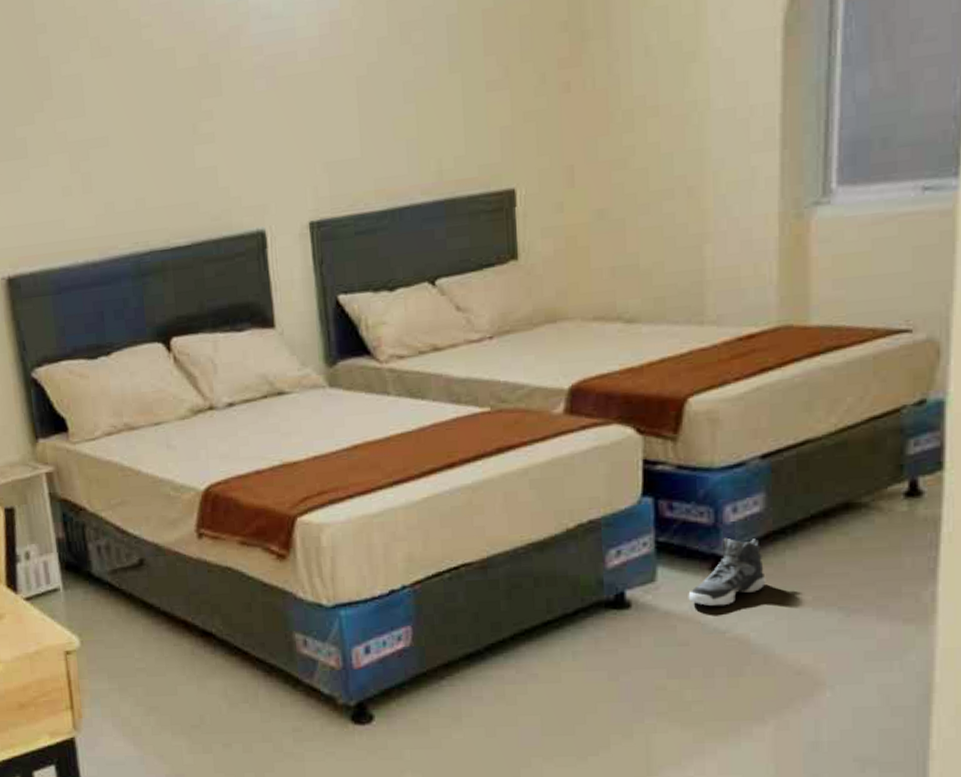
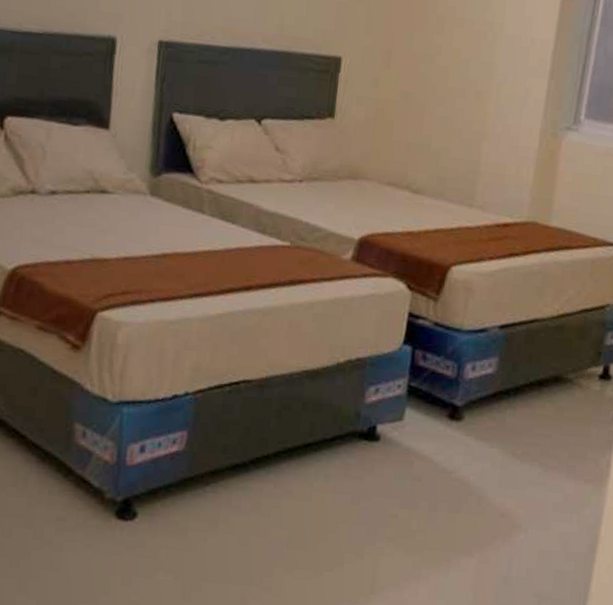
sneaker: present [688,537,766,607] -> none [426,390,489,450]

